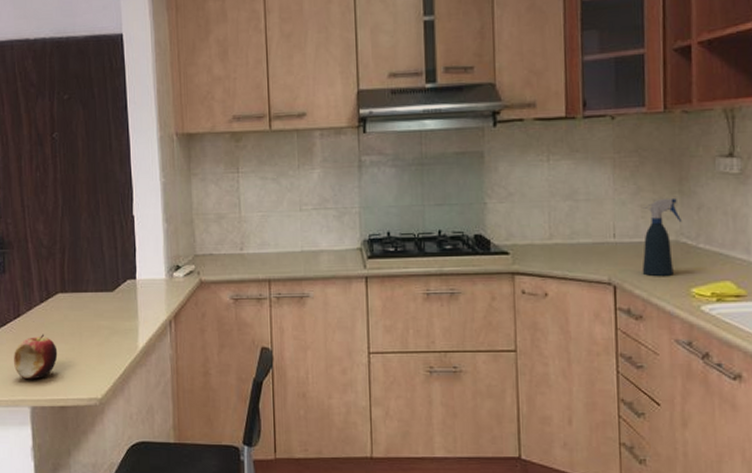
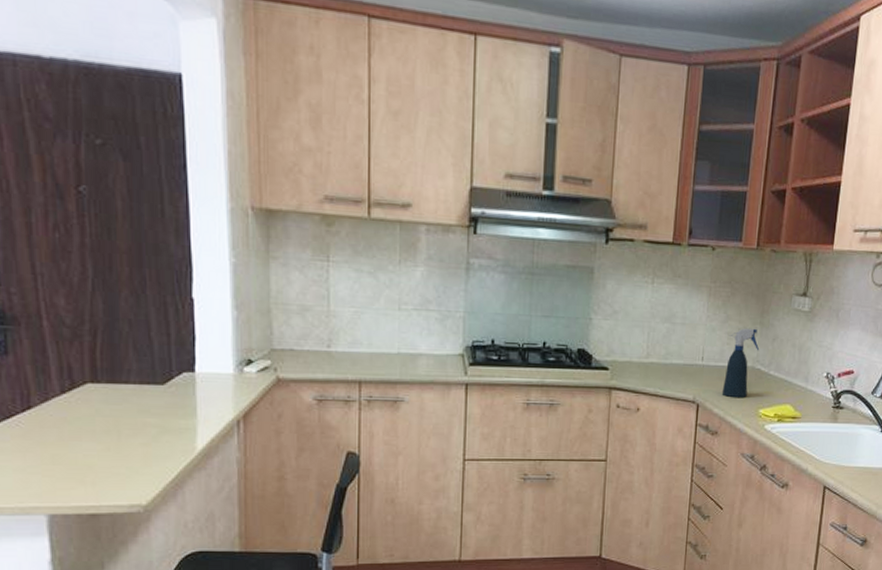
apple: present [14,334,58,380] -> none [22,430,87,484]

